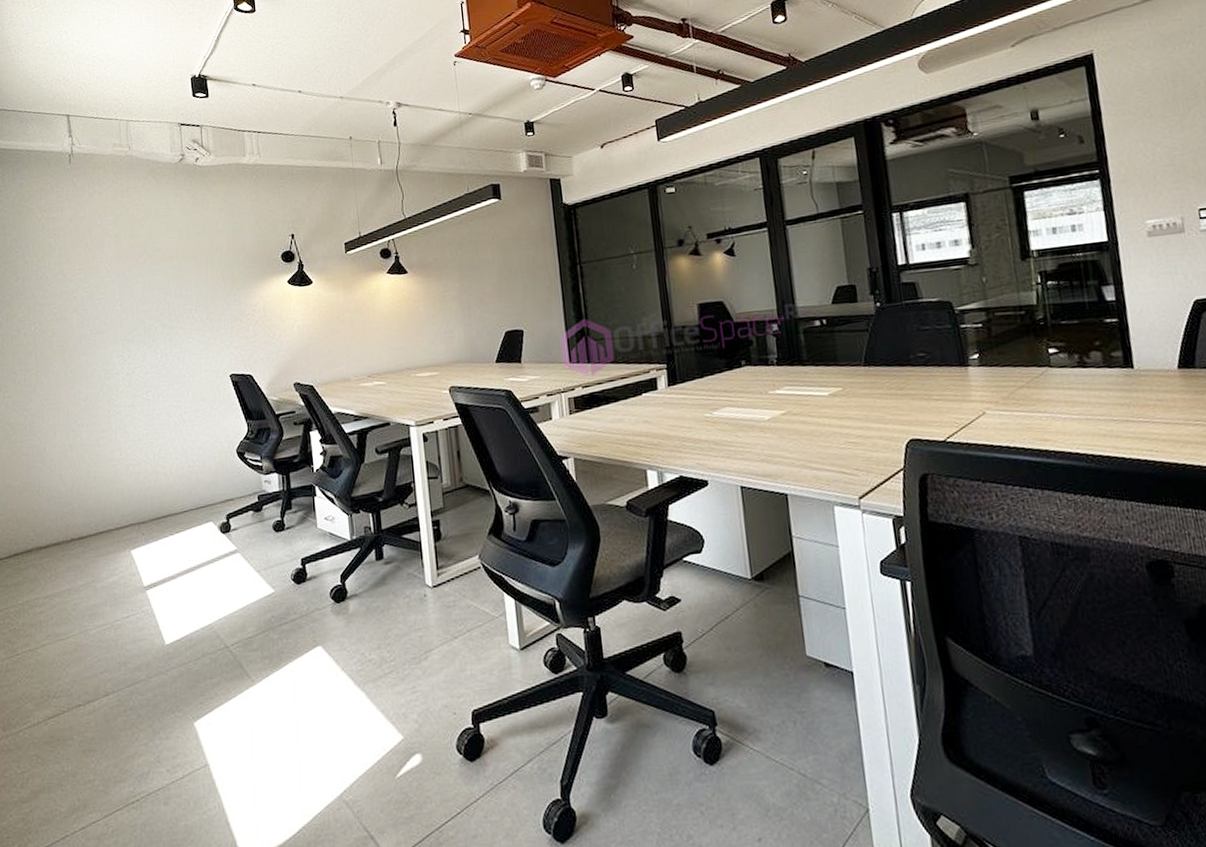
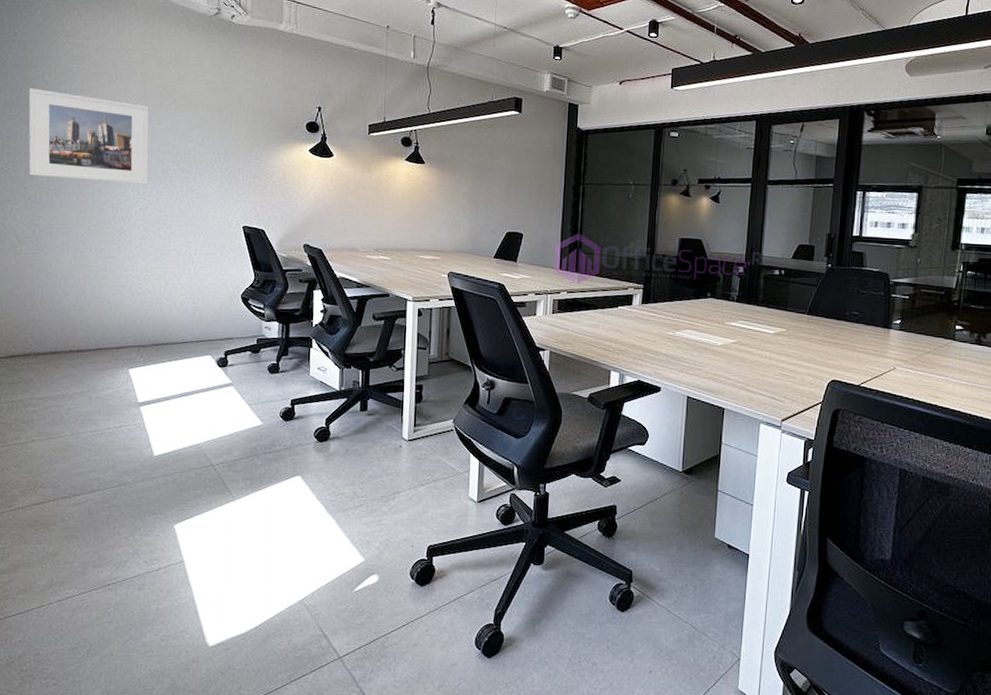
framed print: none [11,266,132,360] -> present [28,88,149,184]

